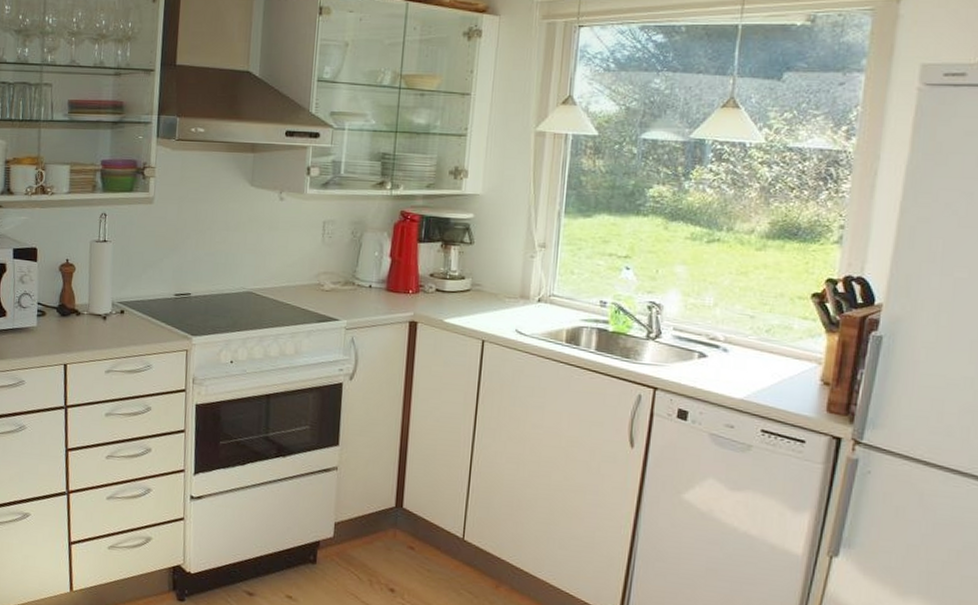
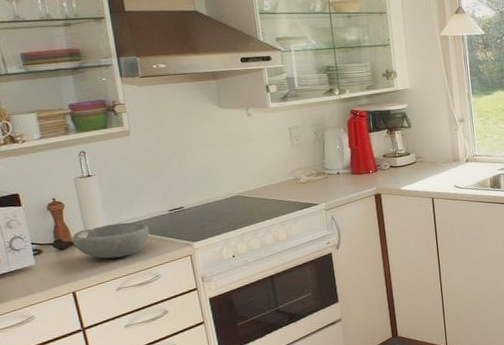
bowl: none [74,297,151,337] -> present [71,222,149,259]

